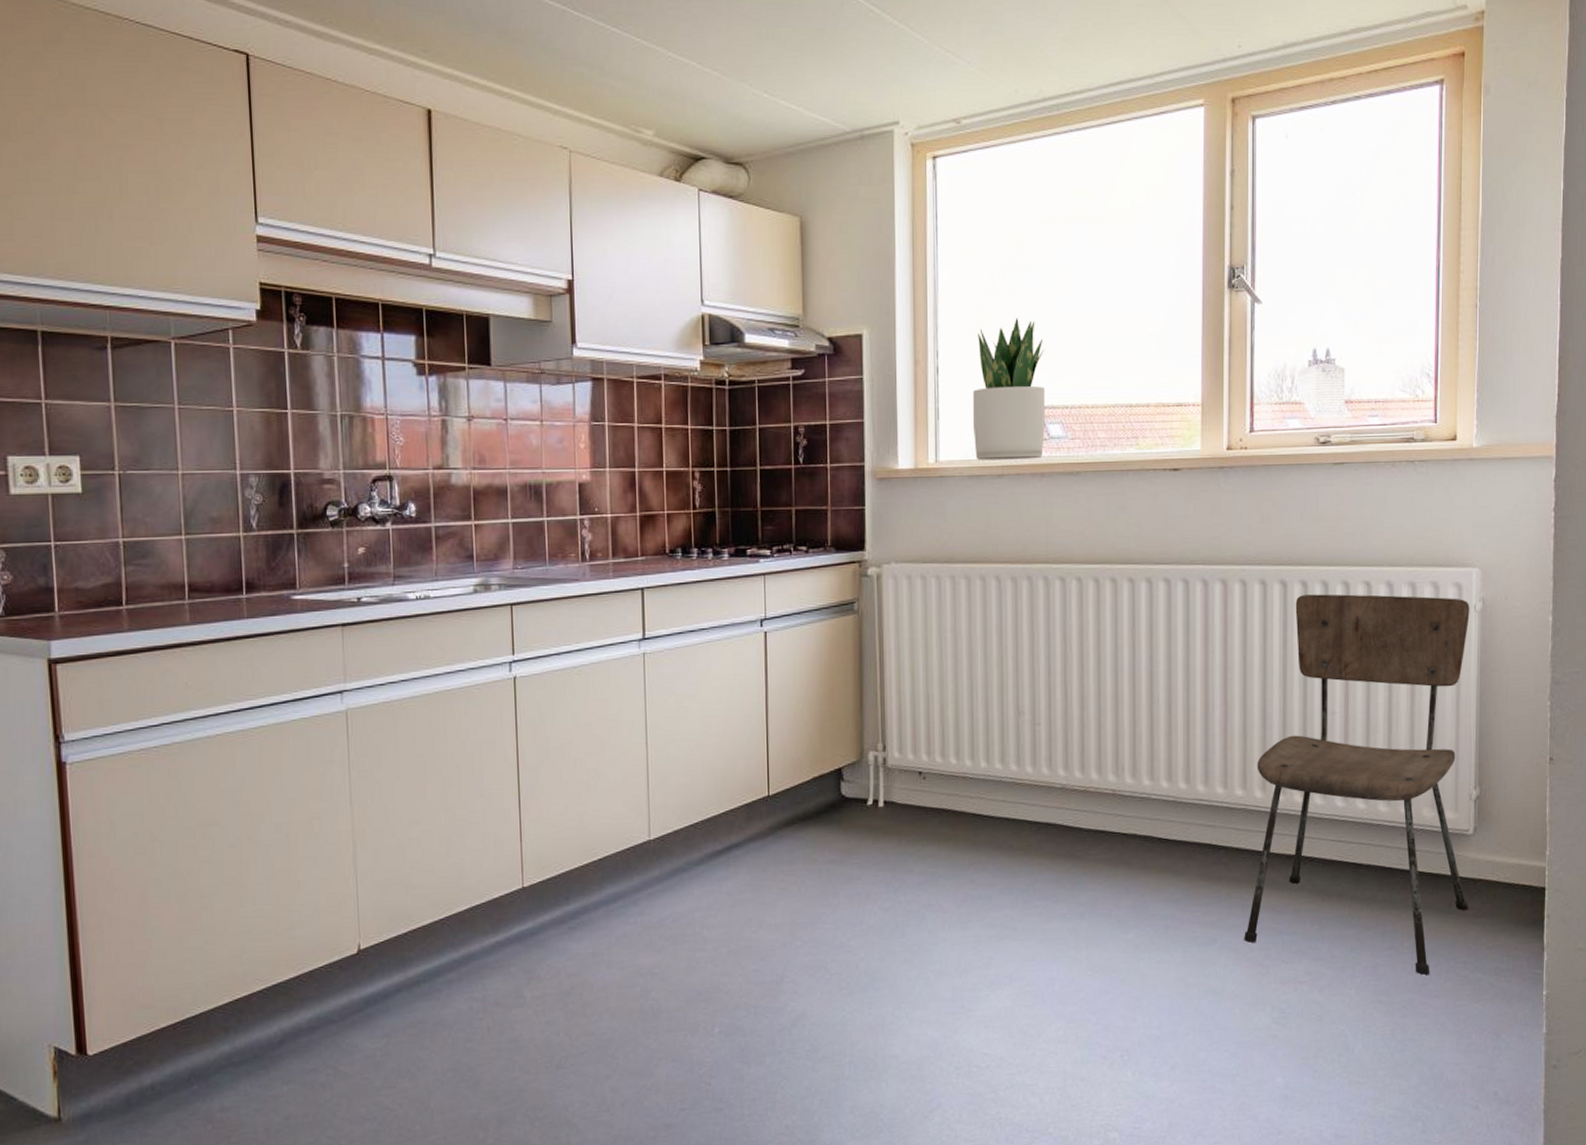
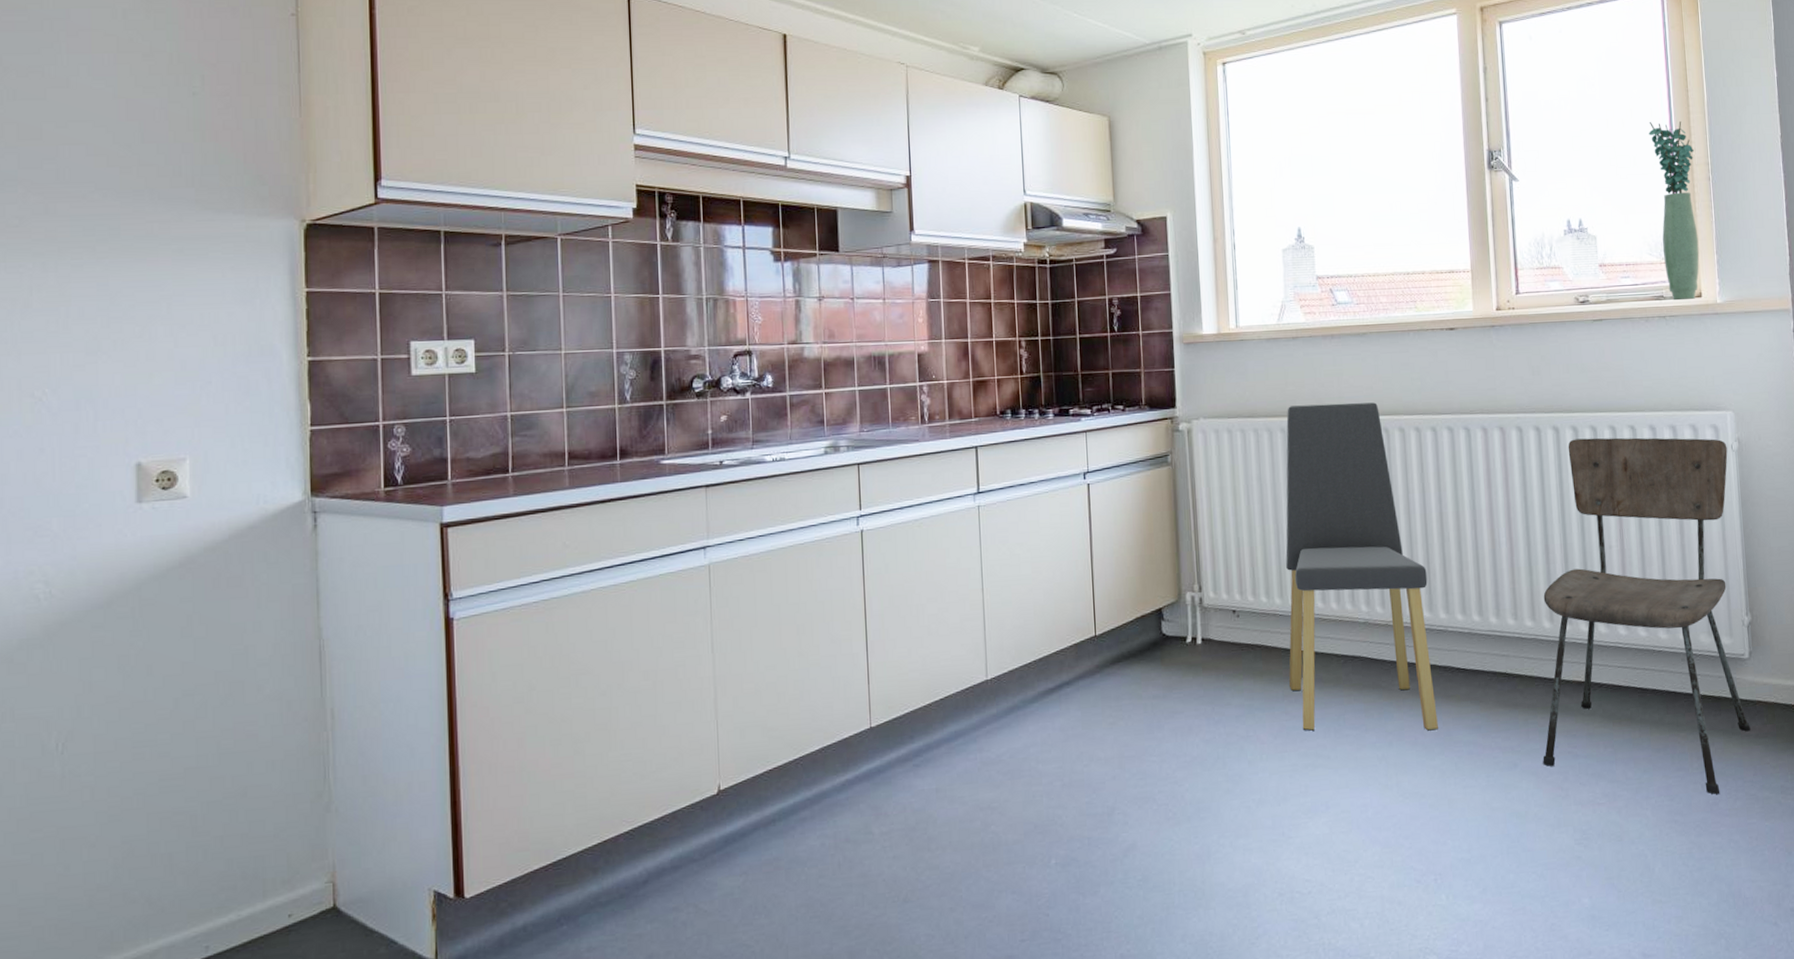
planter: present [972,318,1046,461] -> none [1267,199,1333,325]
dining chair: none [977,549,1134,903] -> present [1285,402,1438,731]
vase: none [1412,237,1462,444] -> present [1648,120,1700,301]

